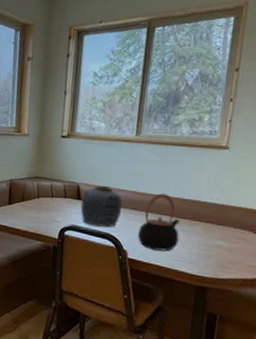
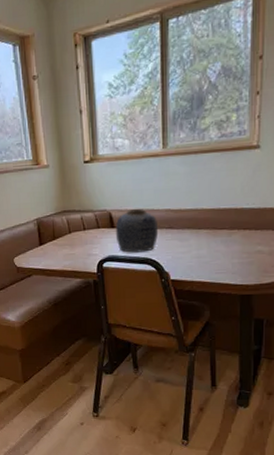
teapot: present [138,193,181,252] -> none [178,206,219,267]

